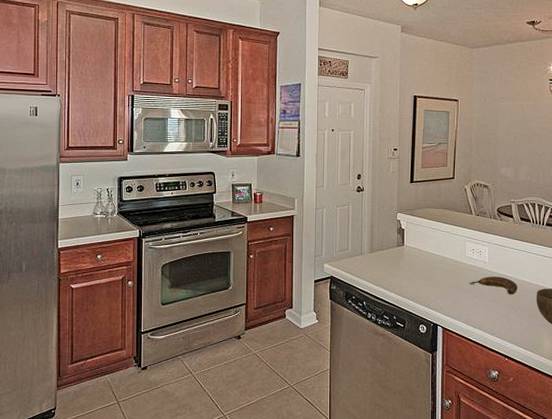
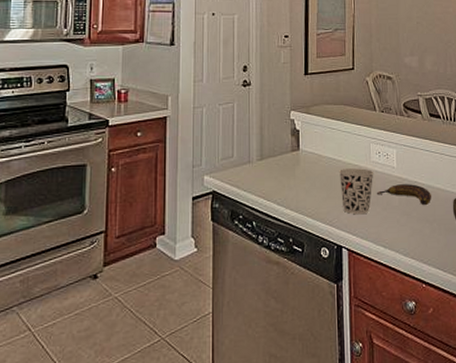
cup: none [438,262,468,300] -> present [339,168,374,215]

